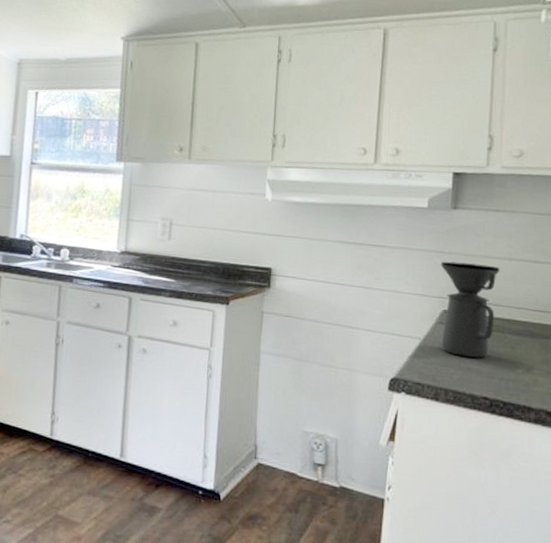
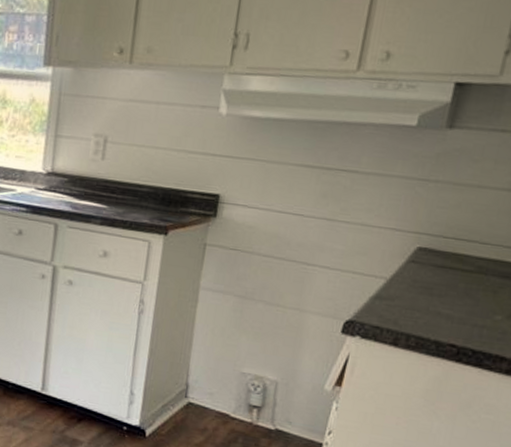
coffee maker: present [440,261,500,358] -> none [409,191,495,302]

